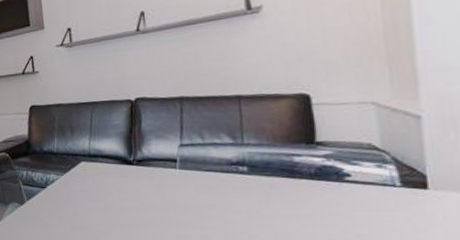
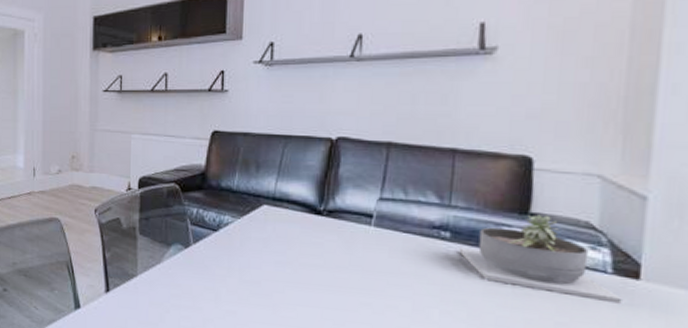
succulent planter: none [257,142,415,212] -> present [459,215,622,304]

